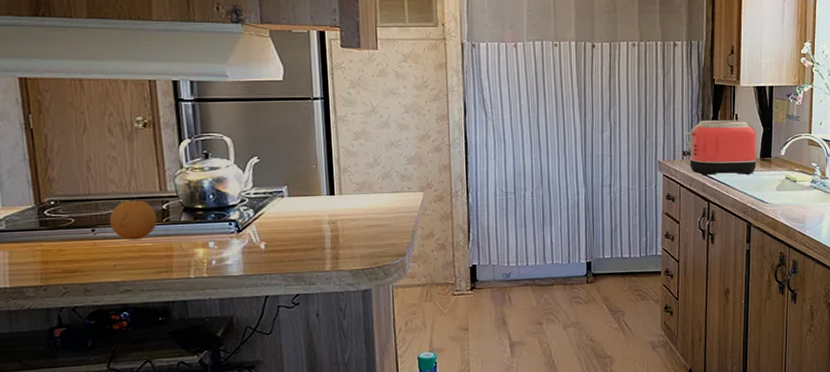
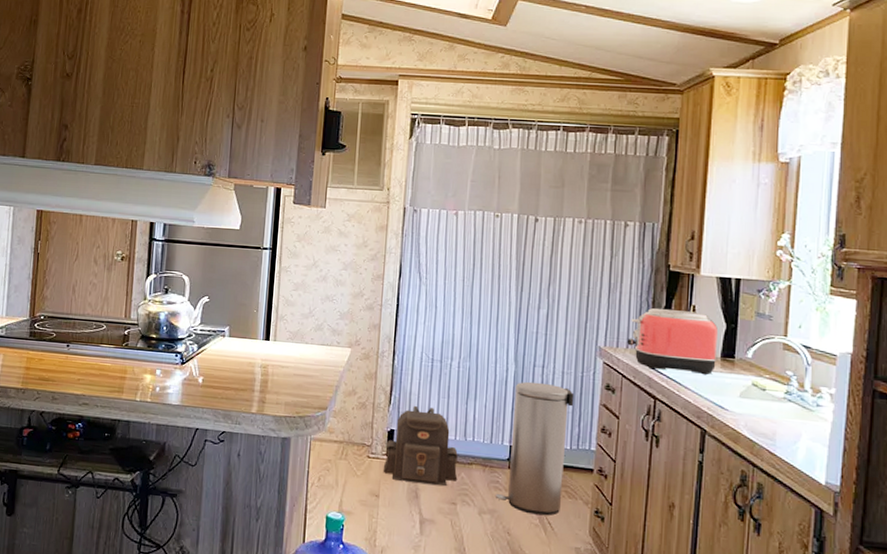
fruit: present [109,199,157,240] -> none [81,322,119,359]
backpack: none [469,238,541,312] -> present [383,405,458,486]
pedal bin: none [576,200,640,320] -> present [495,381,574,516]

